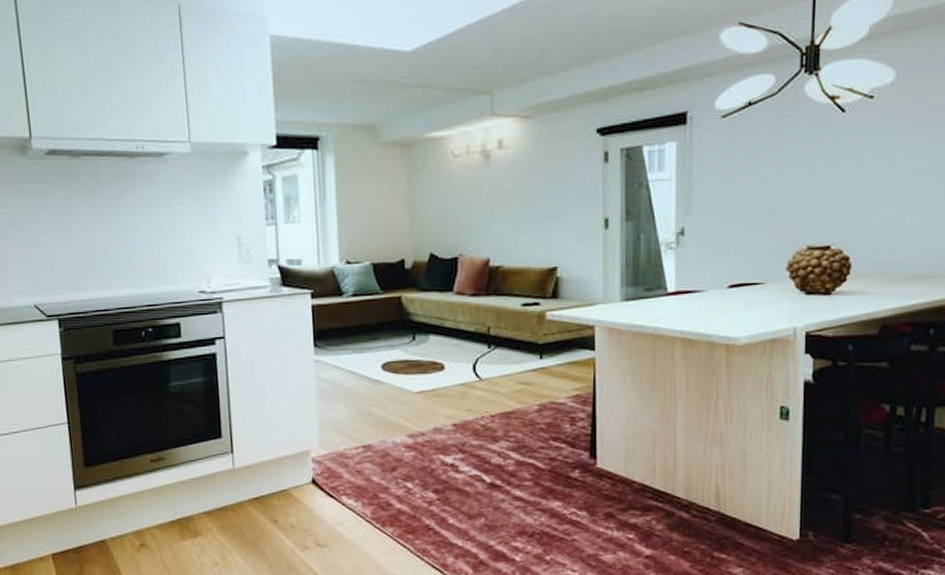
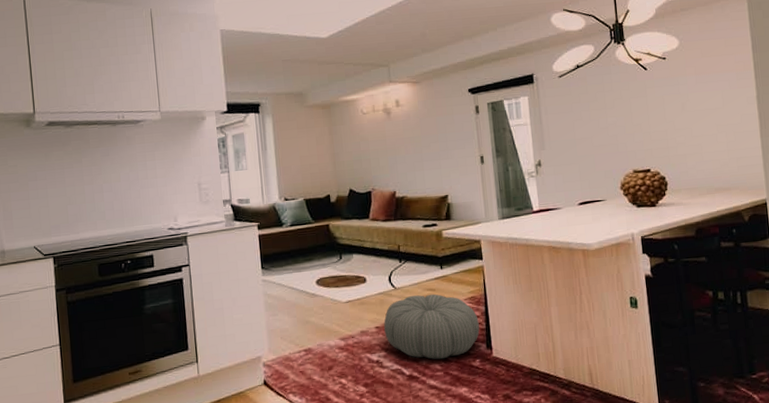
pouf: none [463,388,583,467] -> present [384,294,480,360]

